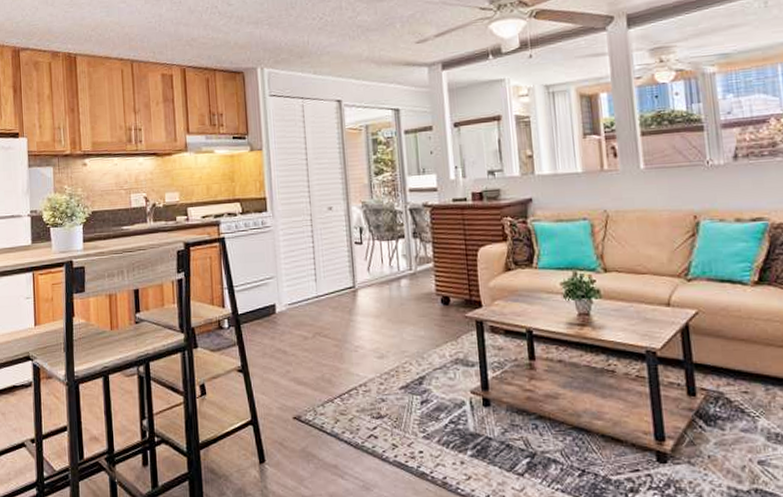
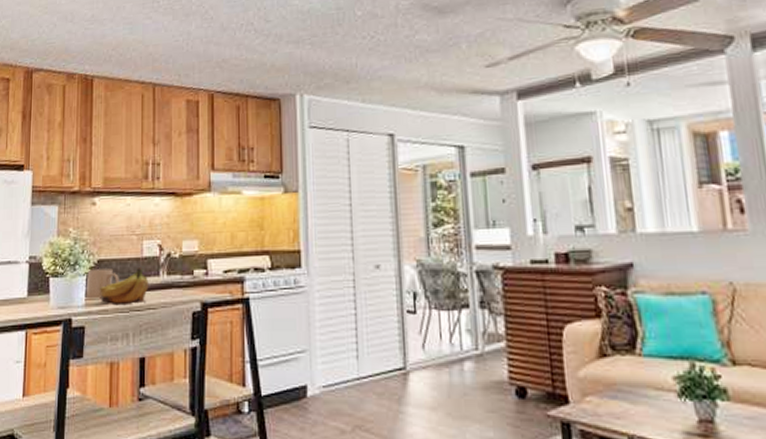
mug: none [83,218,112,244] -> present [86,269,119,299]
fruit: none [94,215,139,249] -> present [98,266,149,306]

